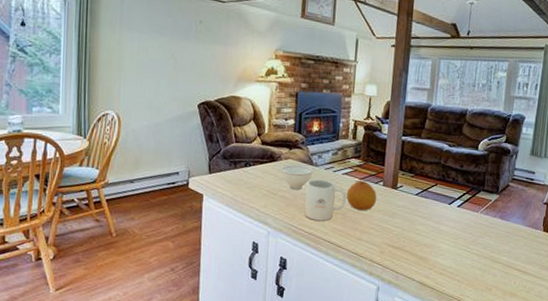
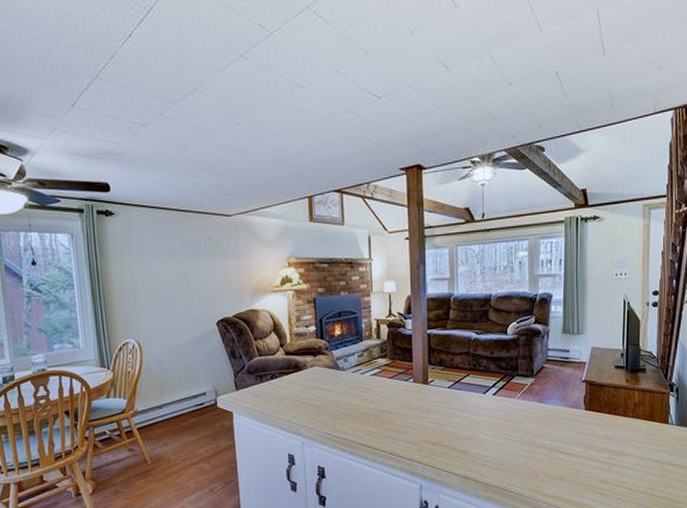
bowl: present [281,164,314,190] -> none [308,371,341,397]
mug: present [304,179,347,221] -> none [335,383,378,425]
fruit: present [346,180,377,210] -> none [377,379,409,410]

